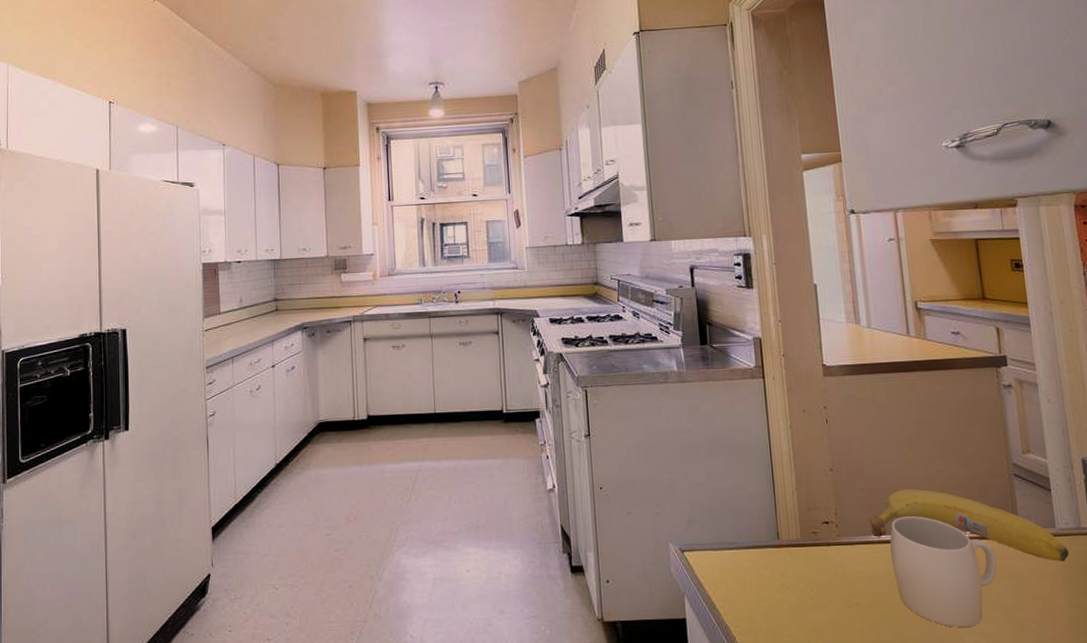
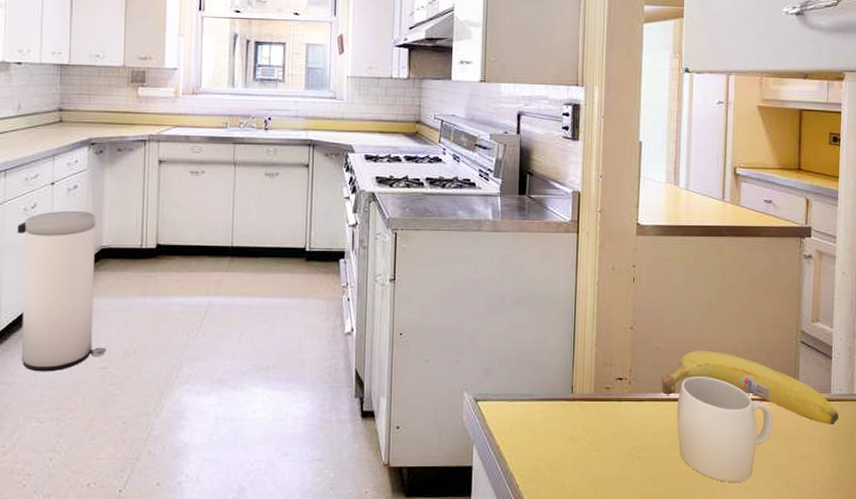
pedal bin: none [245,389,331,541] -> present [17,210,107,372]

